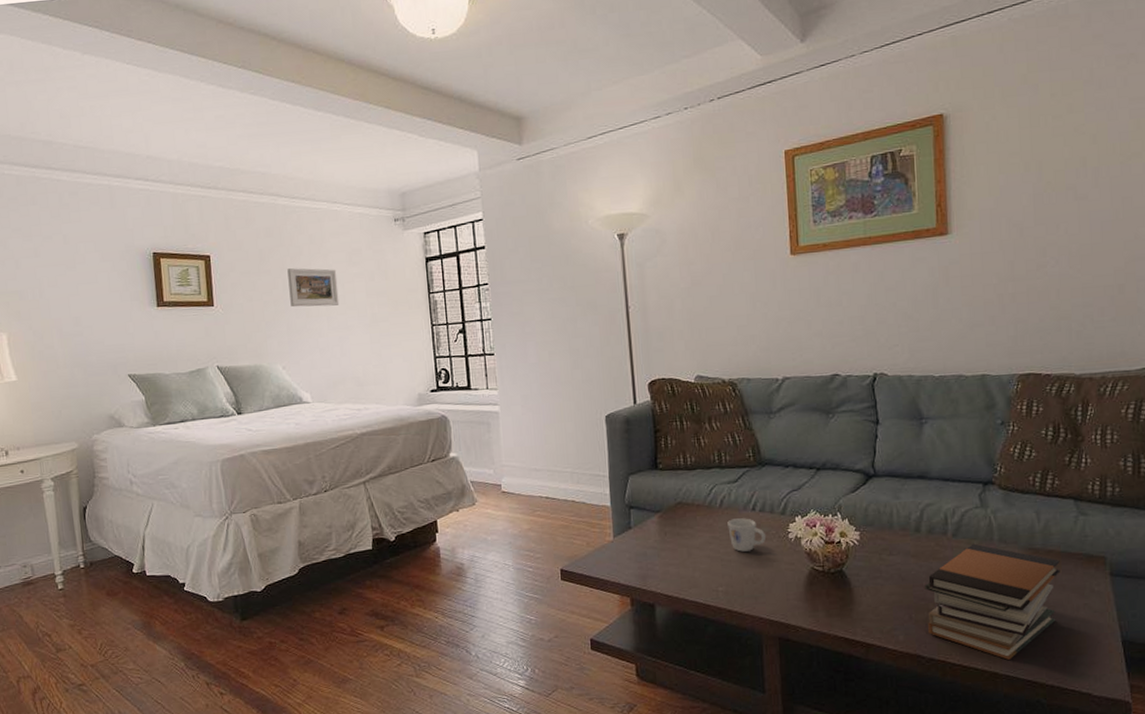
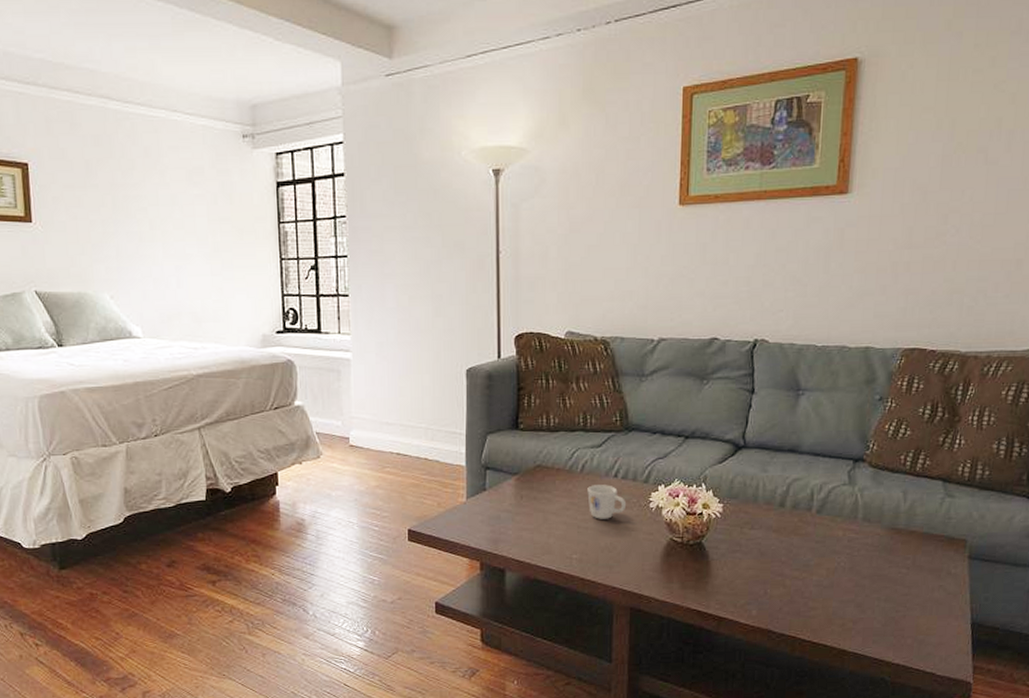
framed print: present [287,268,340,308] -> none [118,184,177,230]
book stack: present [924,543,1061,661] -> none [782,521,921,639]

